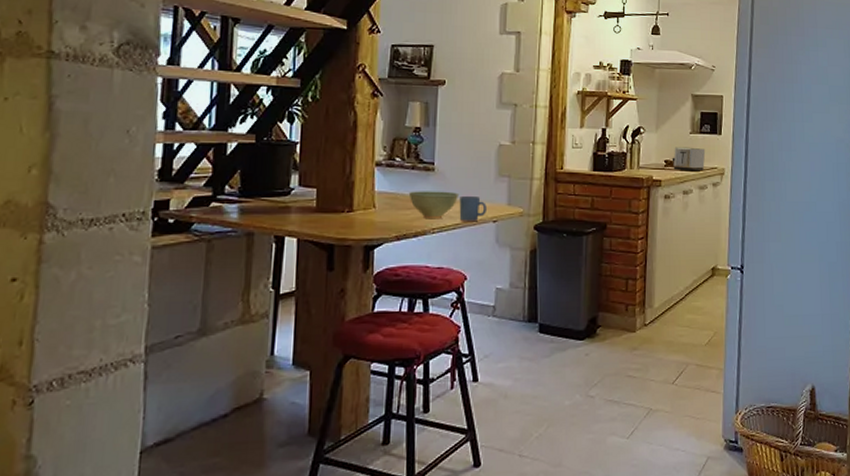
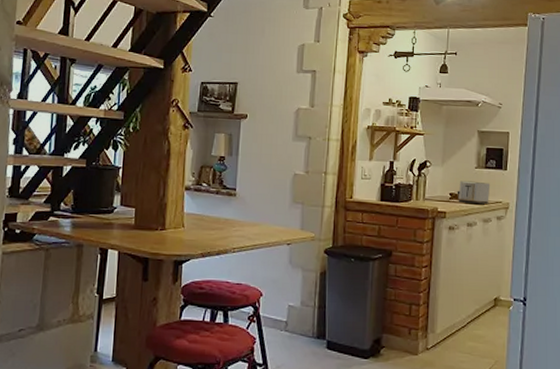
bowl: present [408,191,460,220] -> none [213,213,258,240]
mug: present [459,195,487,222] -> none [257,219,282,244]

